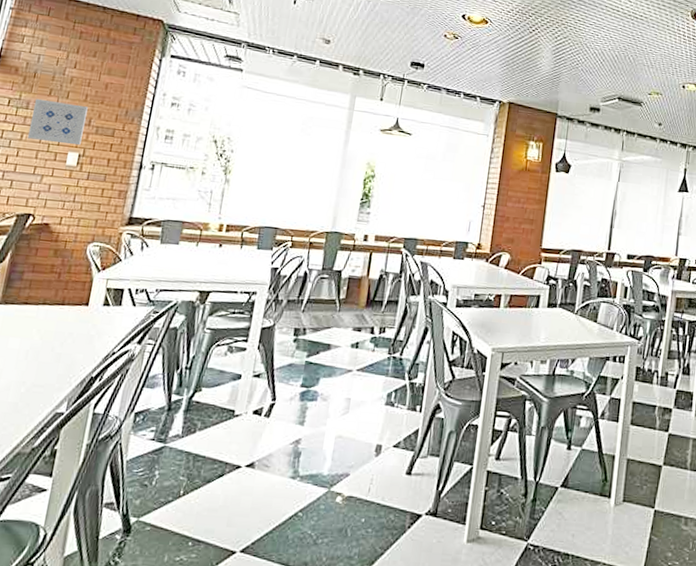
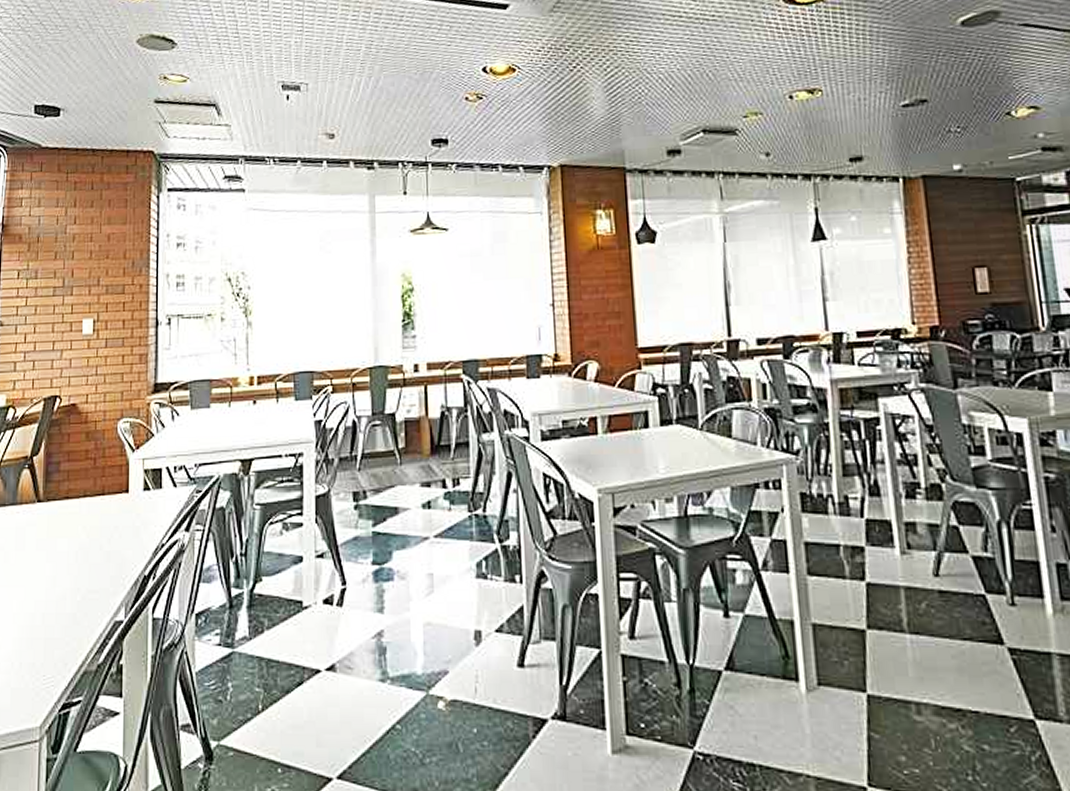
wall art: present [27,98,88,146] -> none [41,264,94,311]

